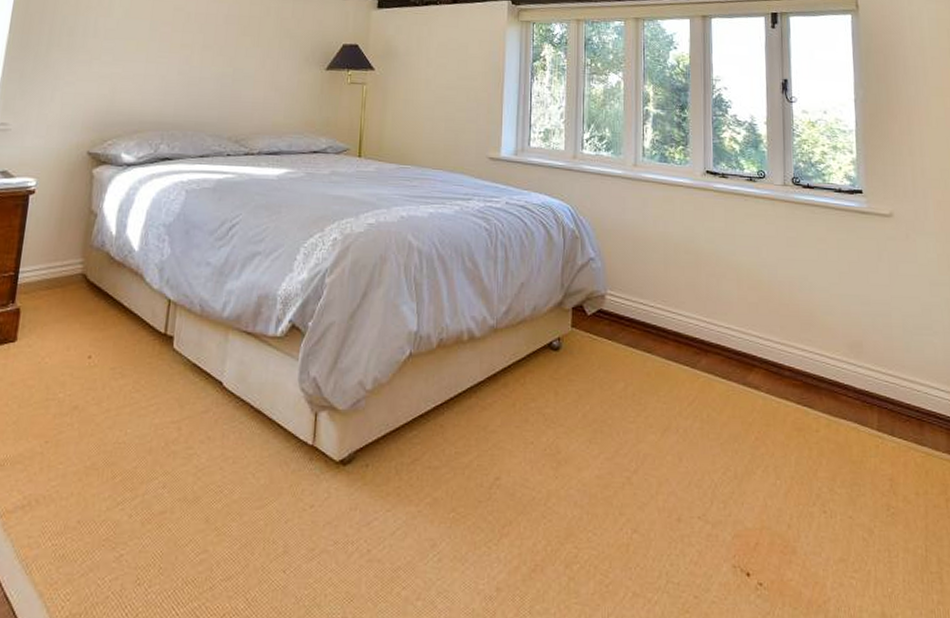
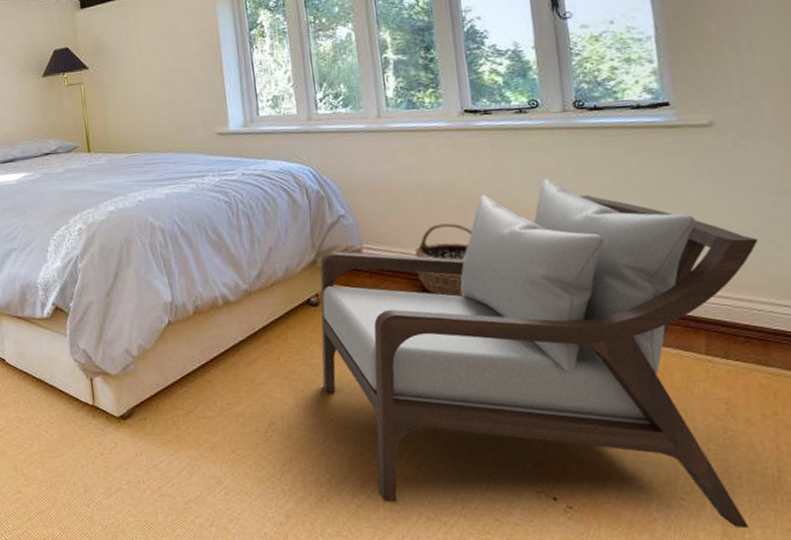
armchair: none [553,246,920,610] -> present [320,179,758,529]
wicker basket: none [652,278,702,353] -> present [415,223,472,297]

